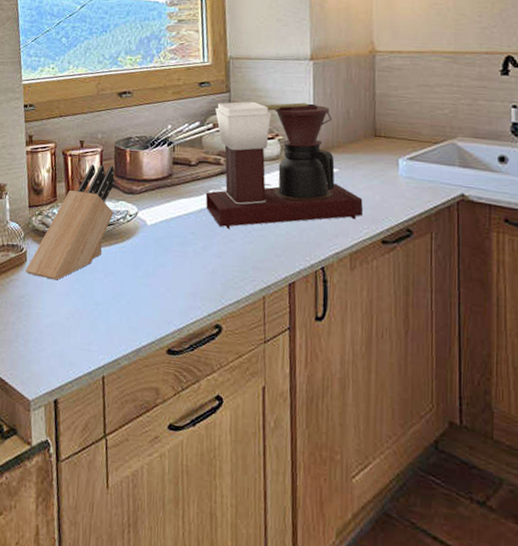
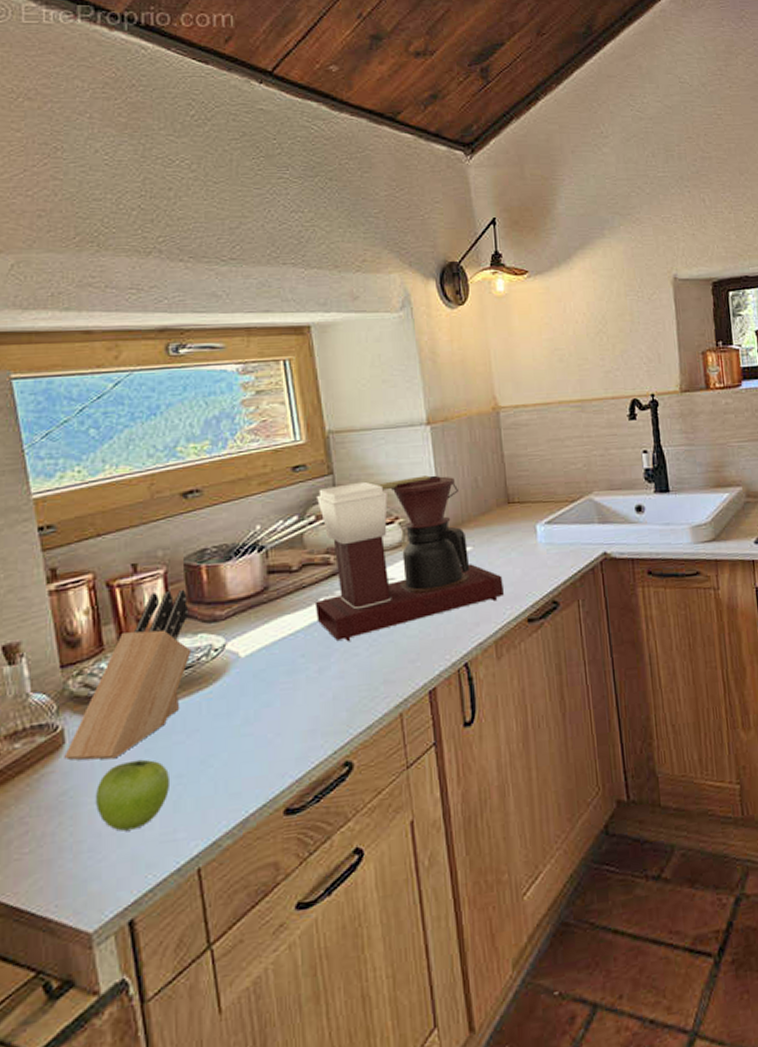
fruit: none [41,284,90,335] -> present [95,759,169,831]

